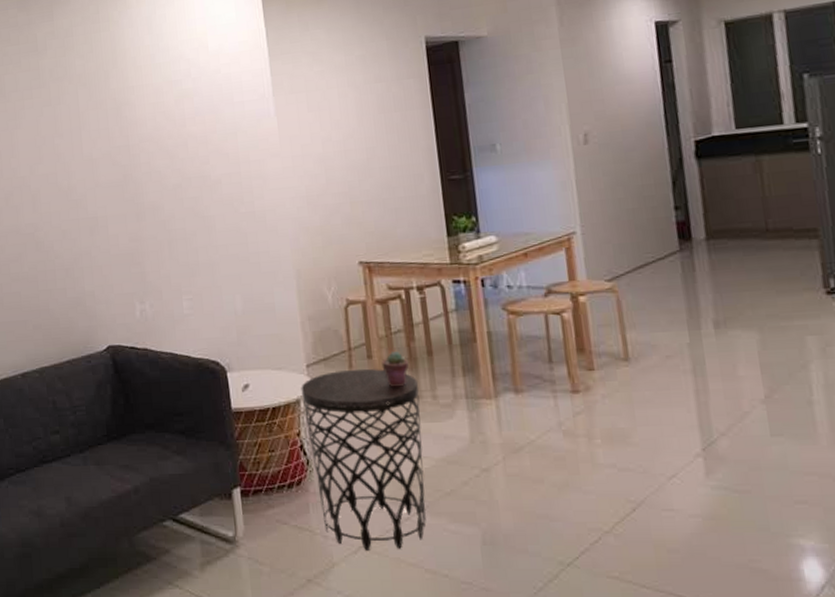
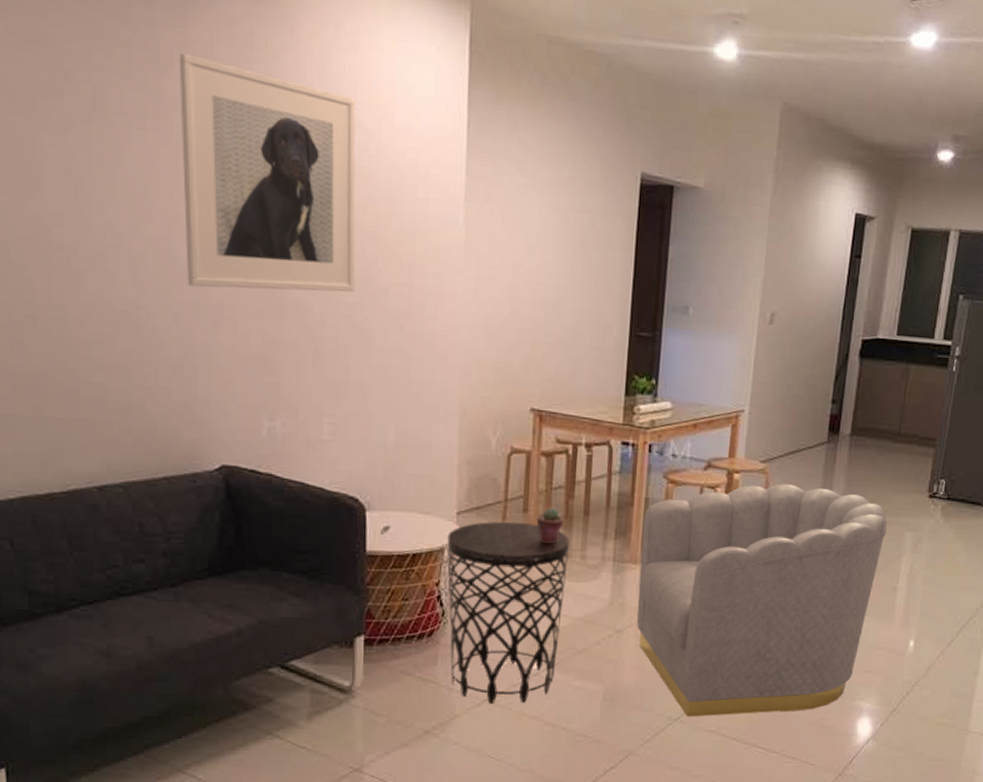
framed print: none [50,38,195,207] -> present [178,53,356,292]
armchair: none [489,300,782,561] -> present [637,484,887,717]

